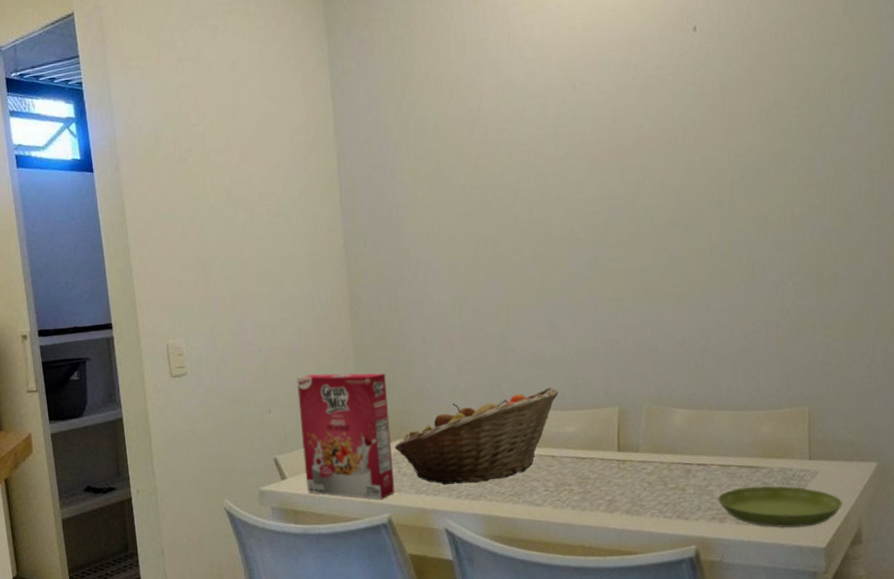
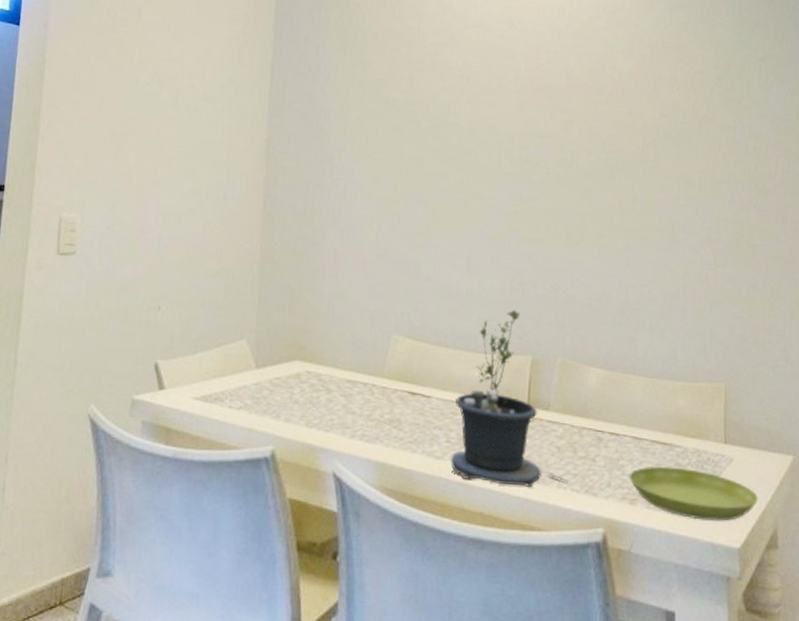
cereal box: present [297,373,395,500] -> none [186,273,292,428]
fruit basket: present [394,387,559,486] -> none [289,324,471,423]
potted plant: none [550,367,661,521] -> present [451,310,569,488]

